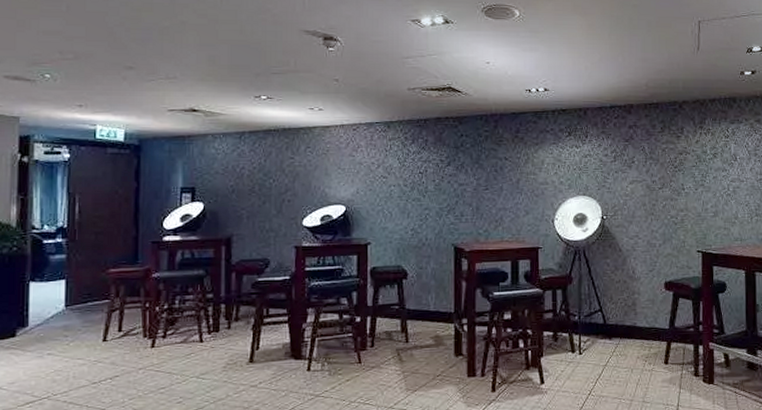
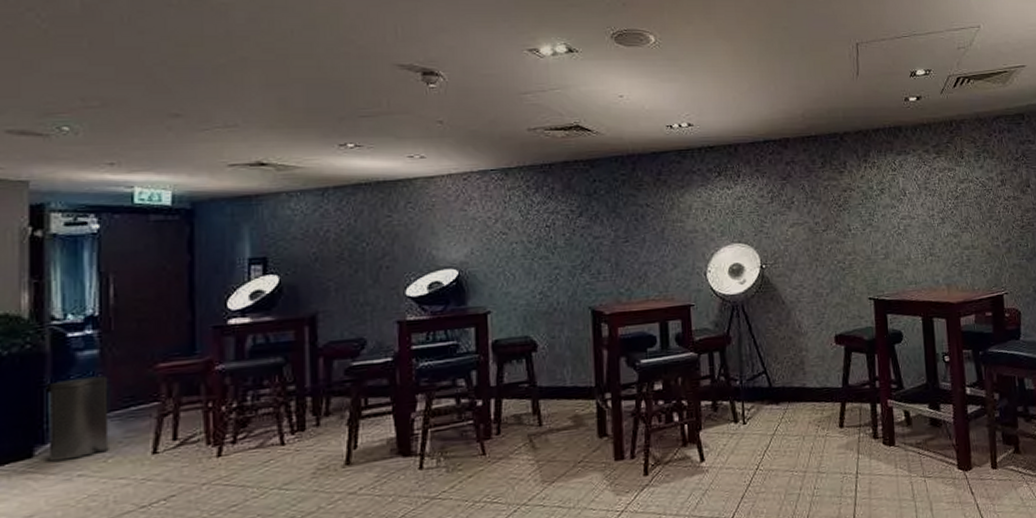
pedal bin: none [27,276,72,343] -> present [46,375,111,463]

